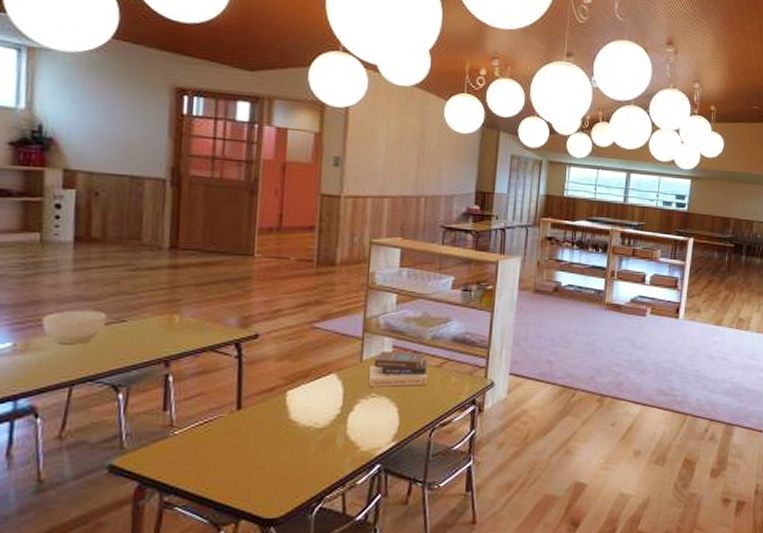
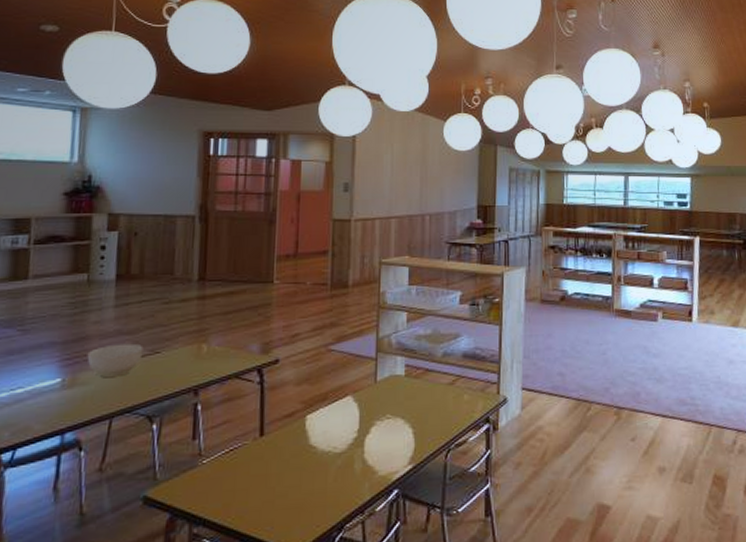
books: present [368,351,428,387] -> none [383,370,440,408]

